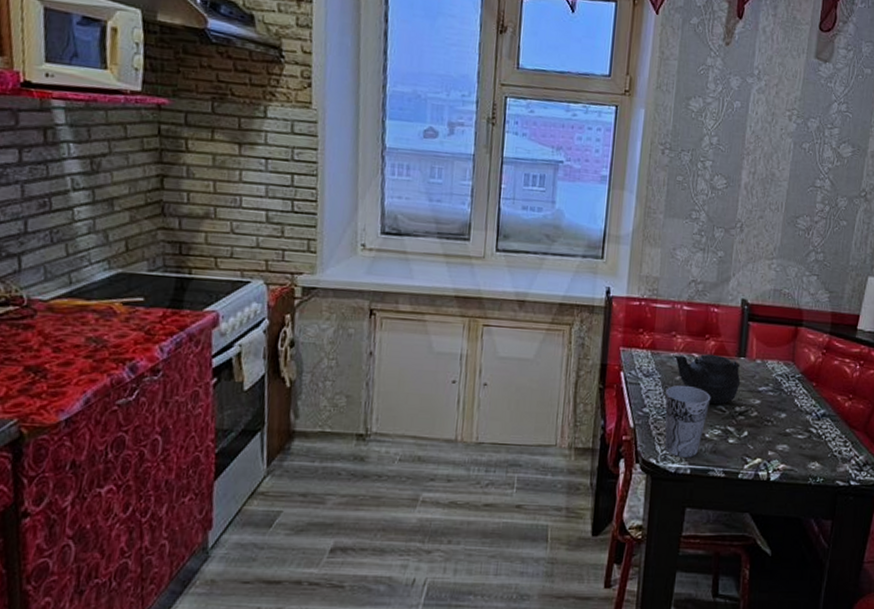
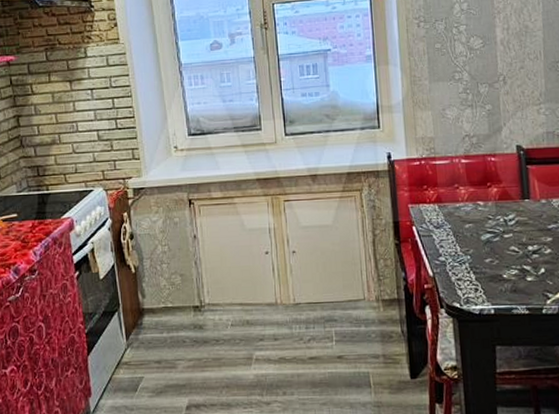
cup: present [665,384,711,458] -> none [457,231,503,299]
teapot: present [674,354,741,405] -> none [460,200,529,247]

